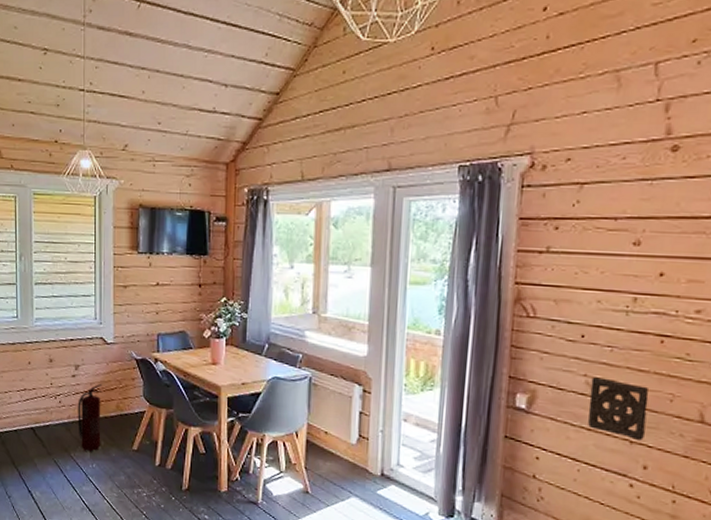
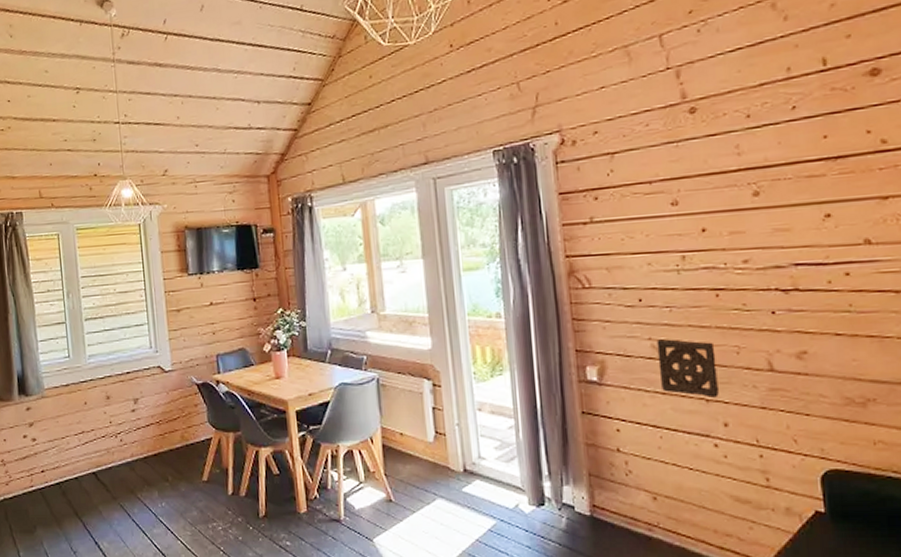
fire extinguisher: present [78,383,103,452] -> none [140,414,169,490]

